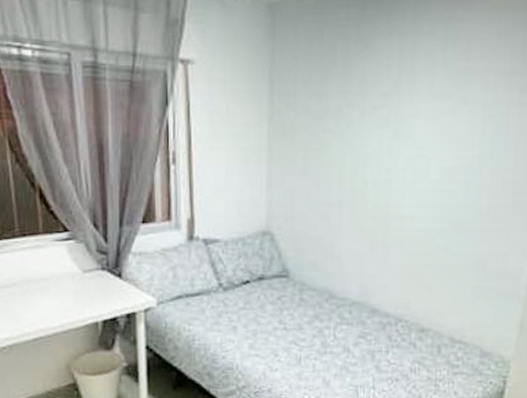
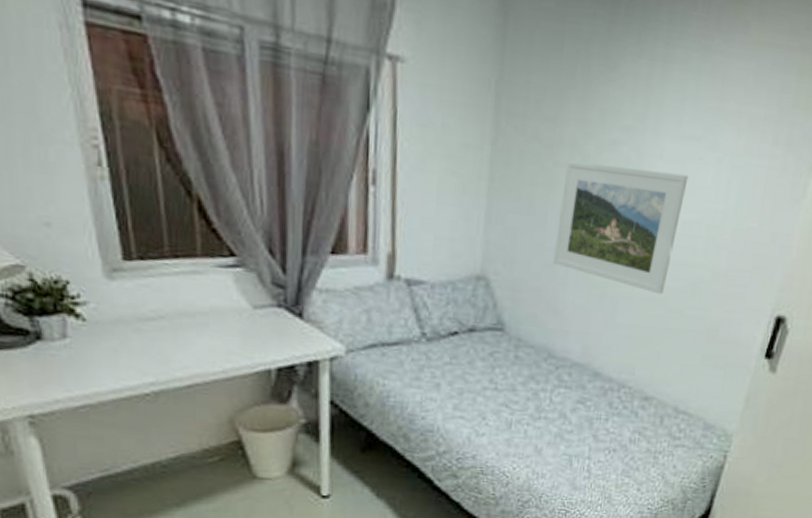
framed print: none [328,127,444,235] -> present [553,161,689,295]

